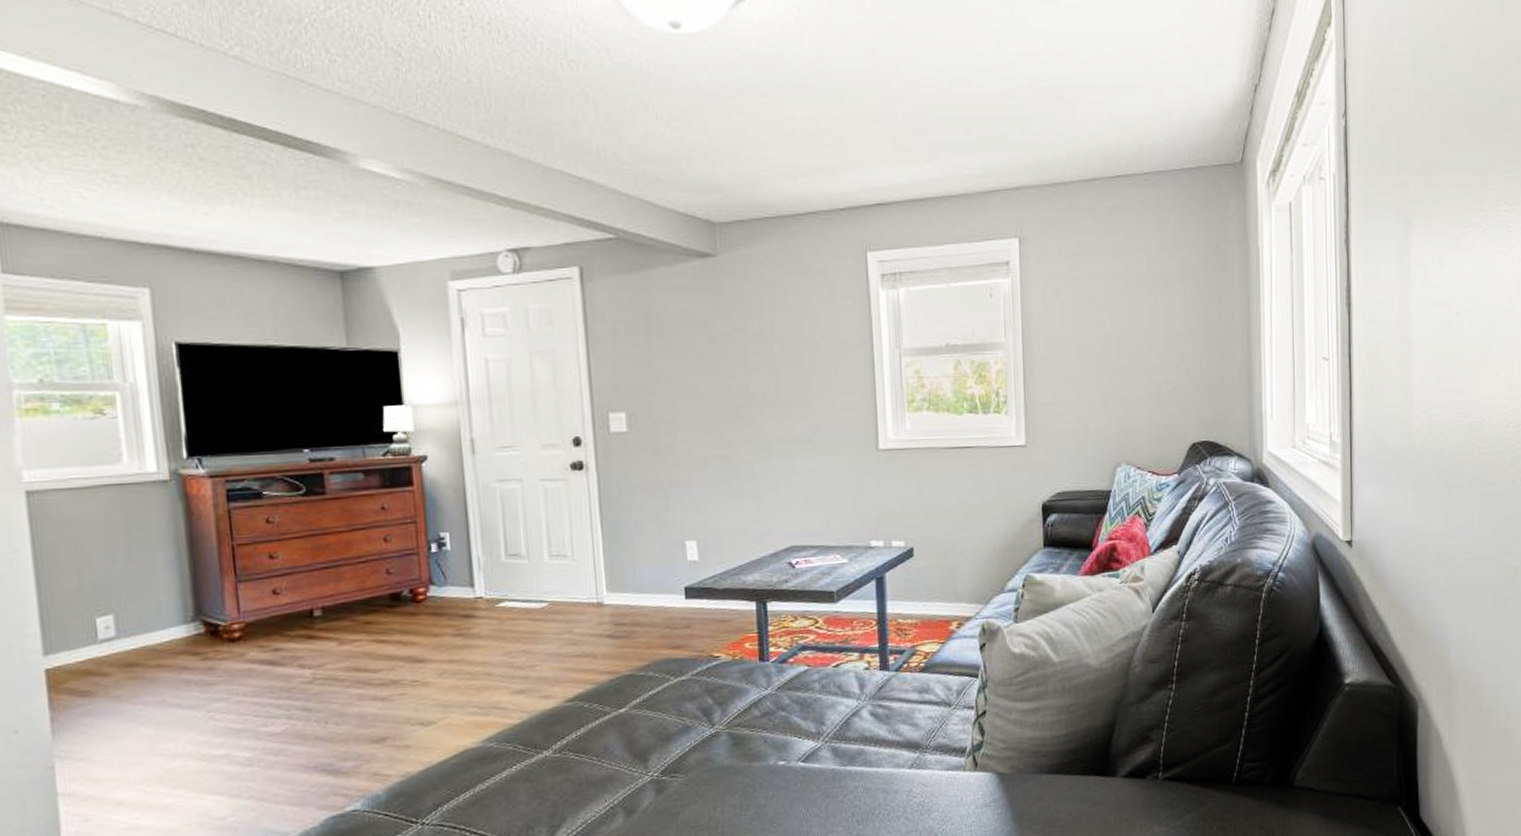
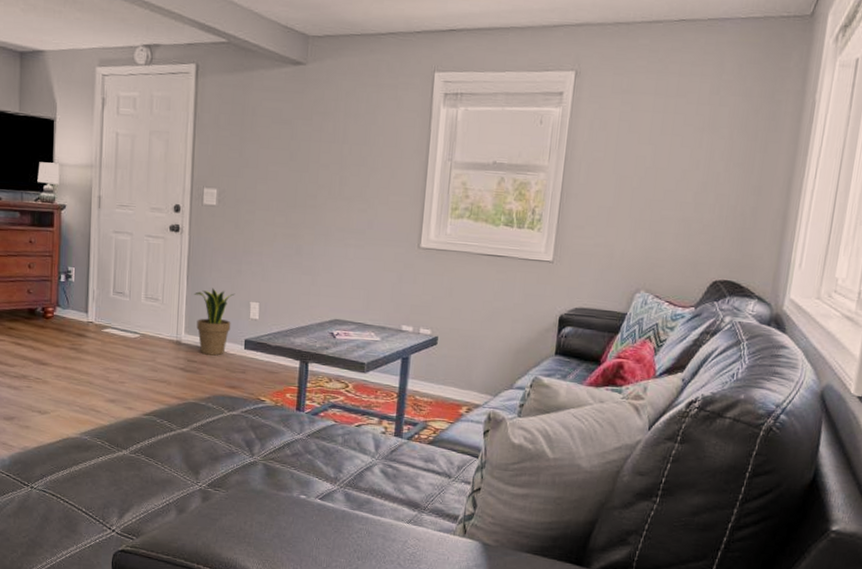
potted plant: none [612,531,665,614] -> present [193,288,235,356]

